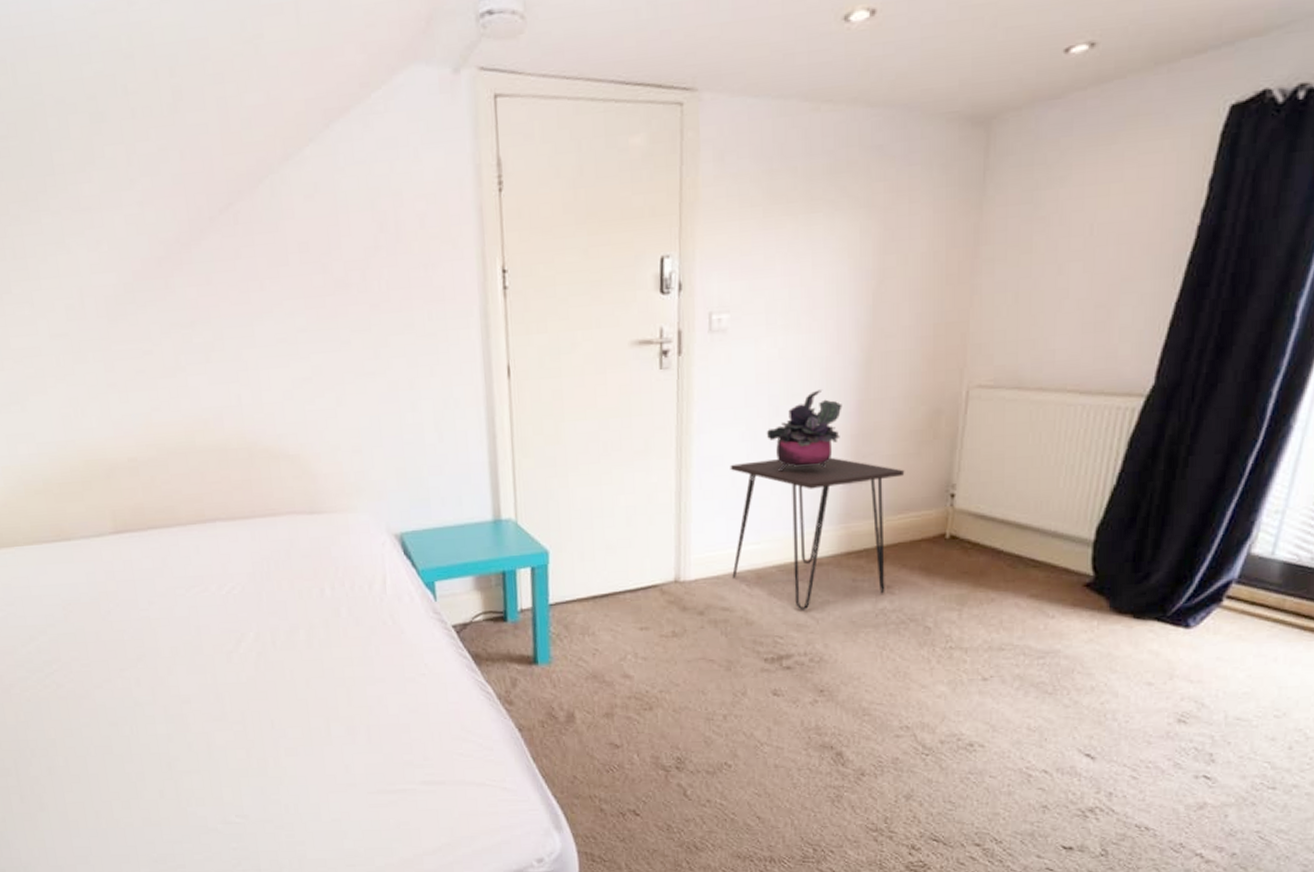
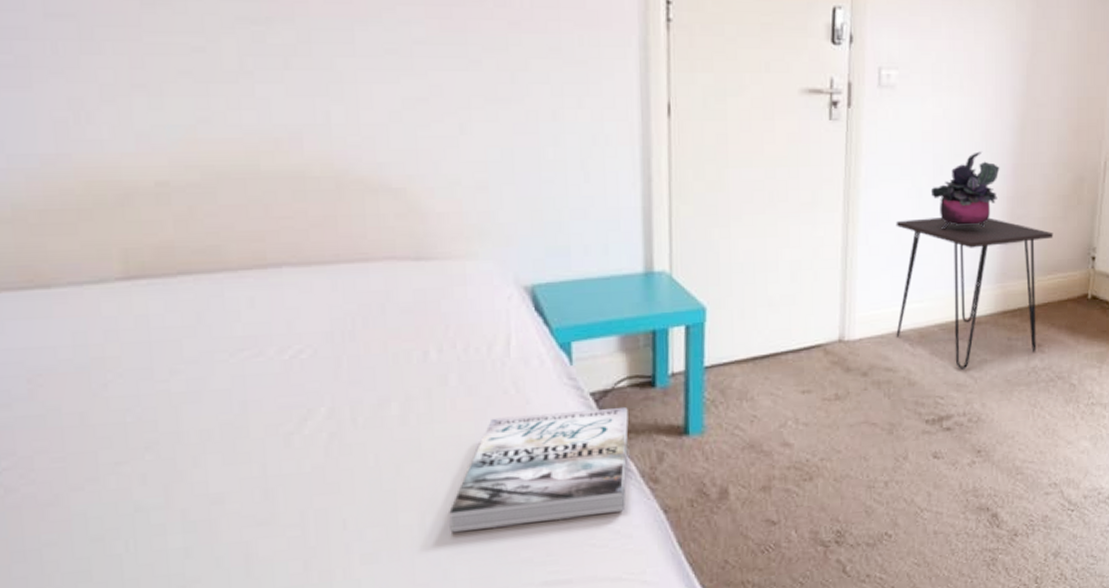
book: none [347,638,486,737] -> present [449,406,629,533]

